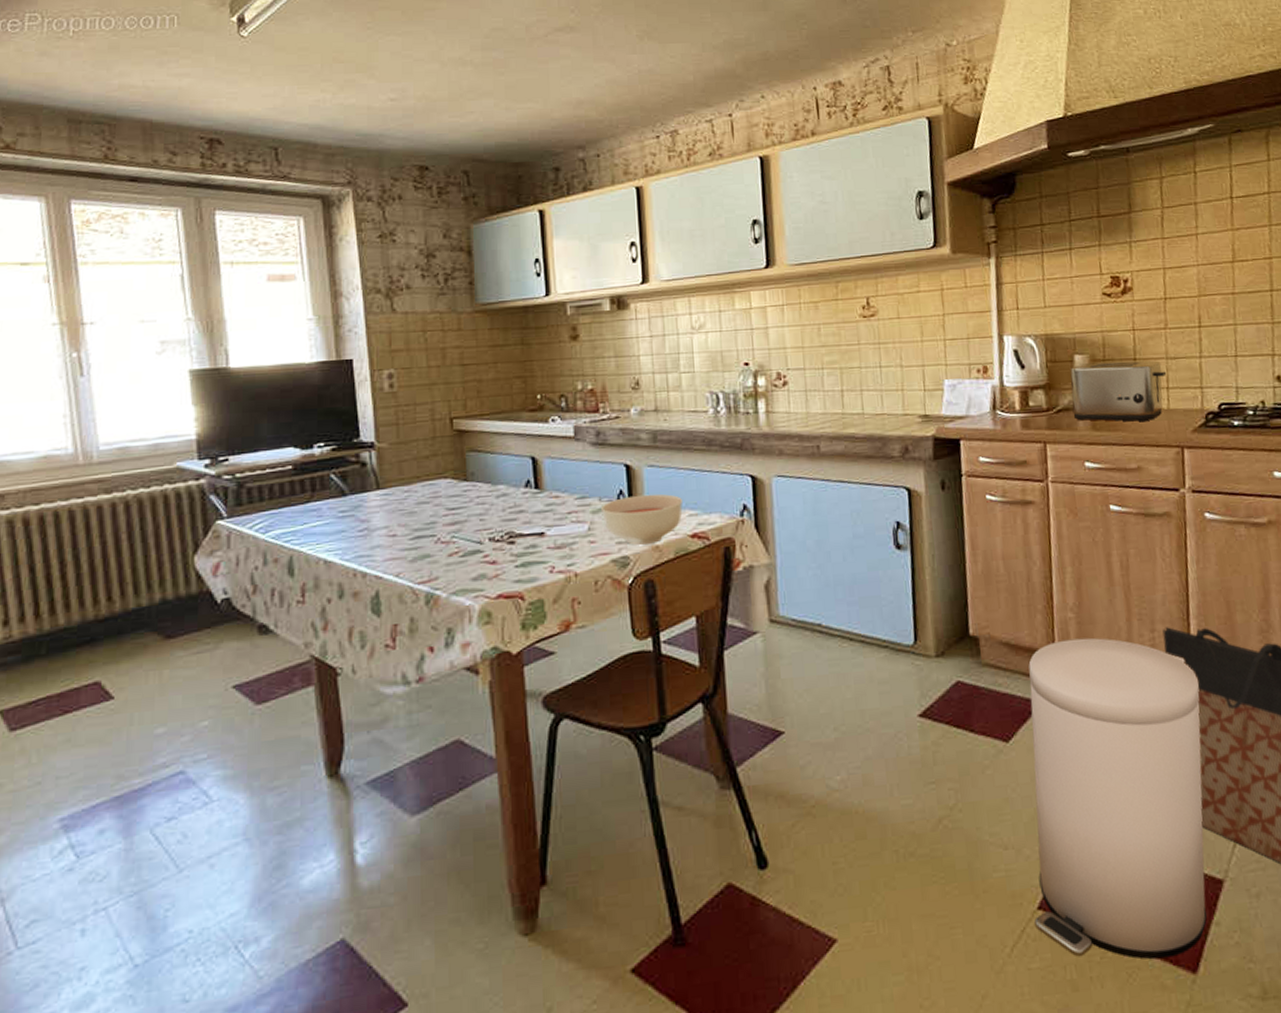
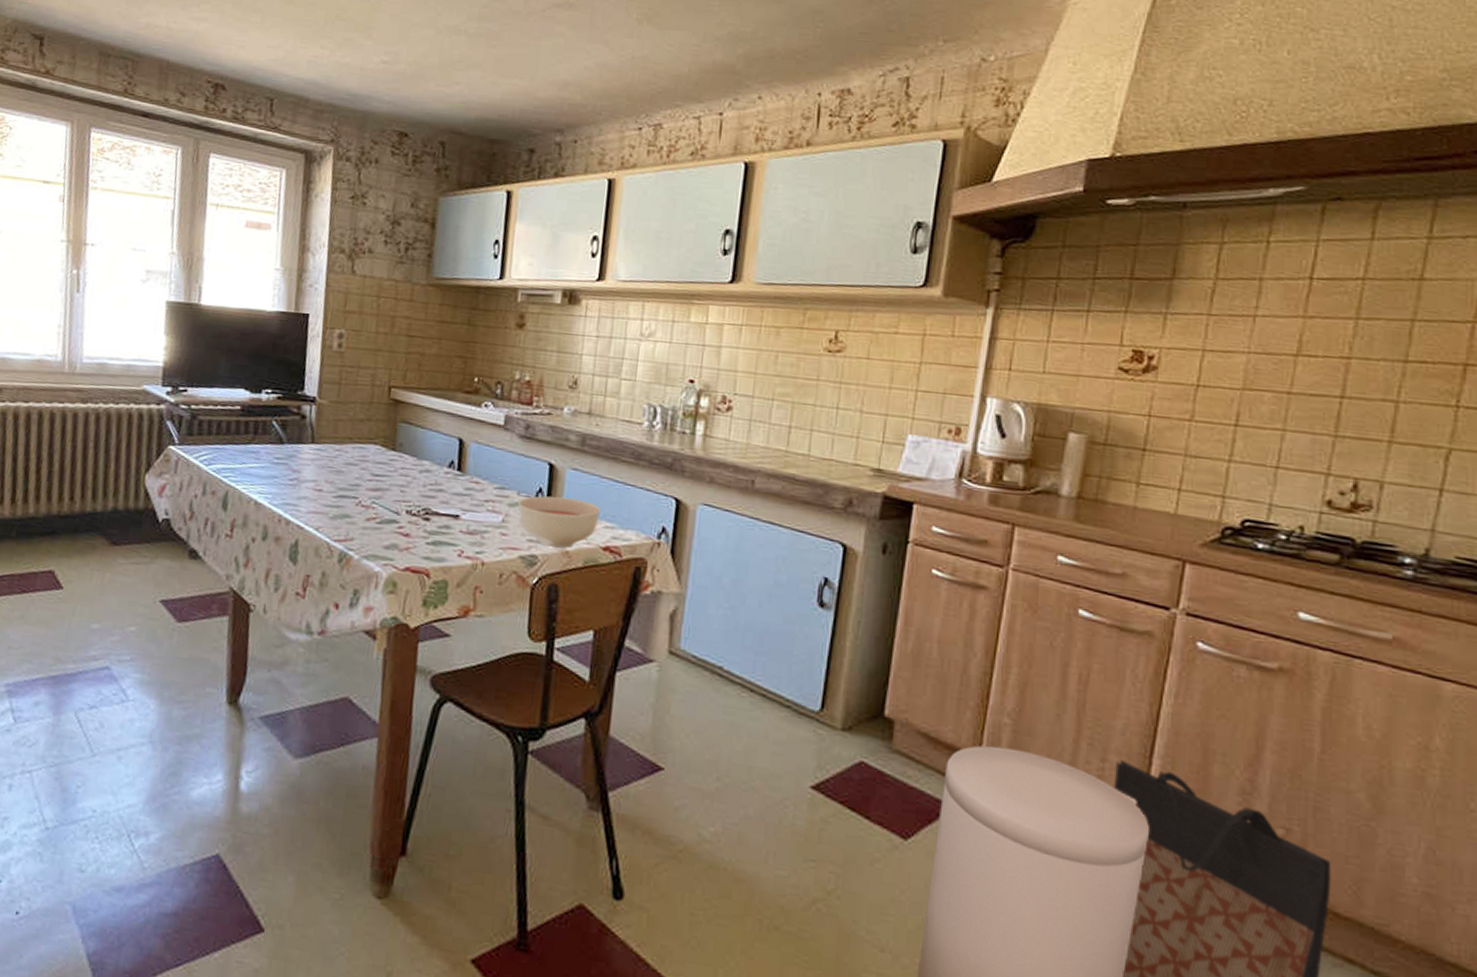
toaster: present [1070,360,1167,422] -> none [1054,443,1182,524]

